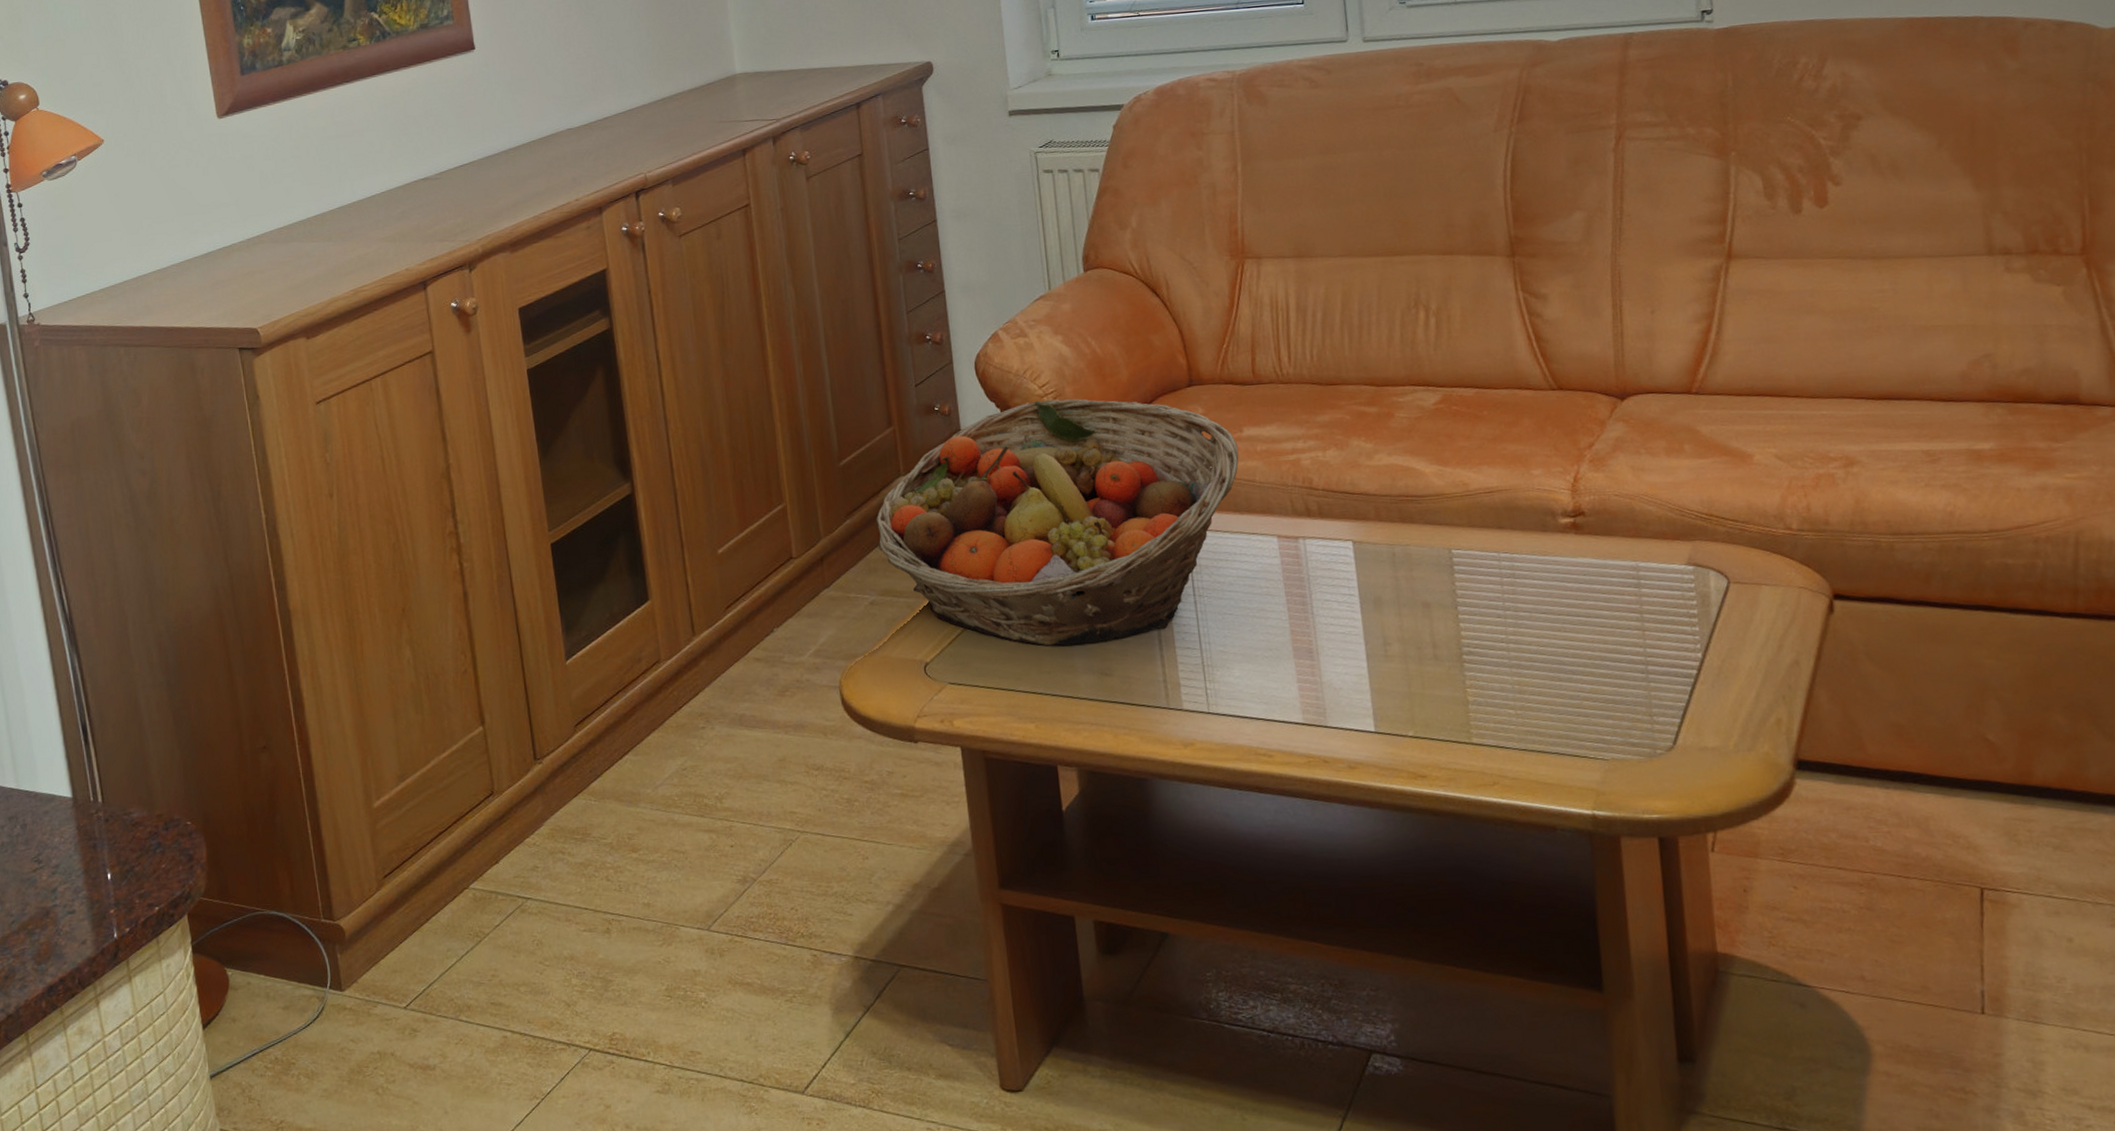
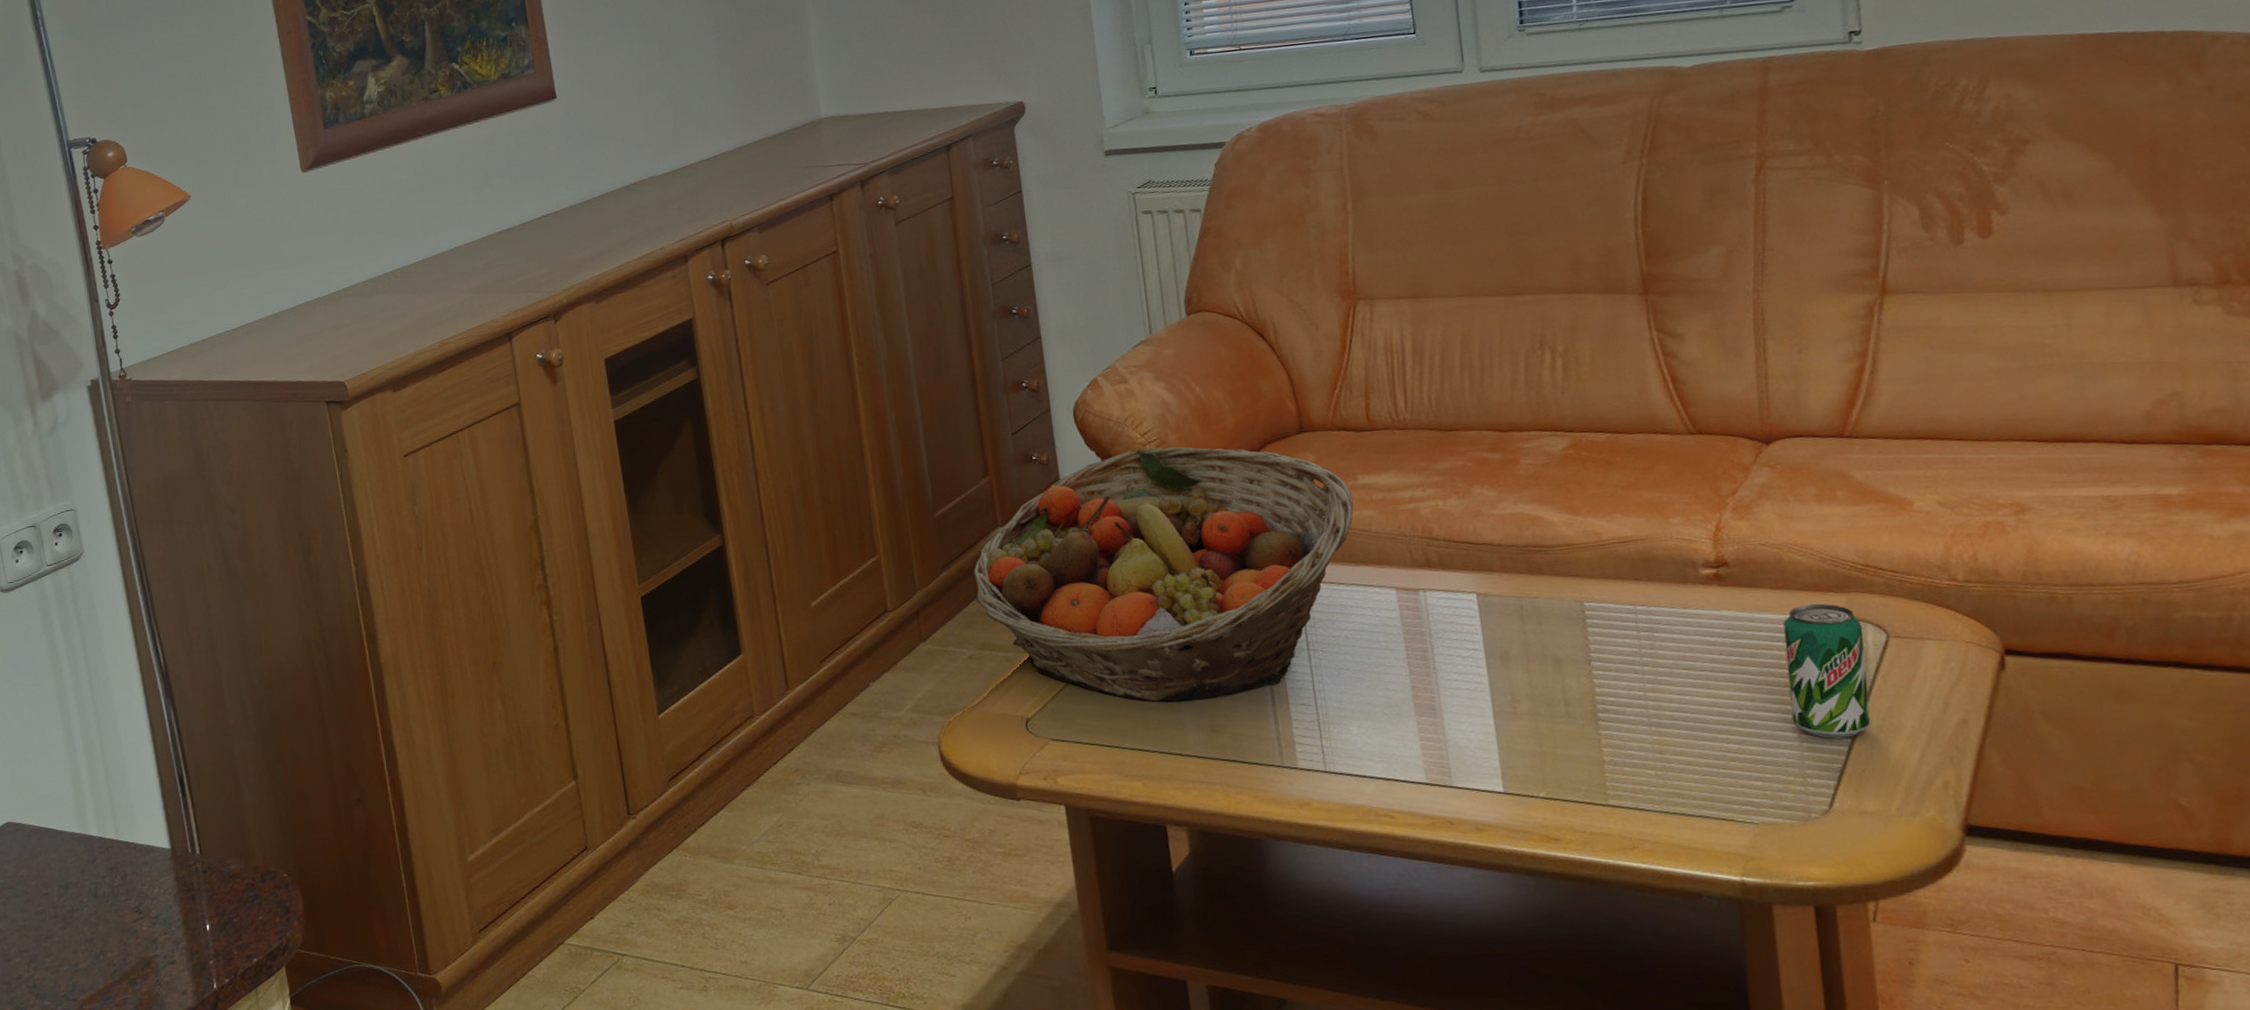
beverage can: none [1634,550,1712,679] -> present [1783,603,1871,739]

